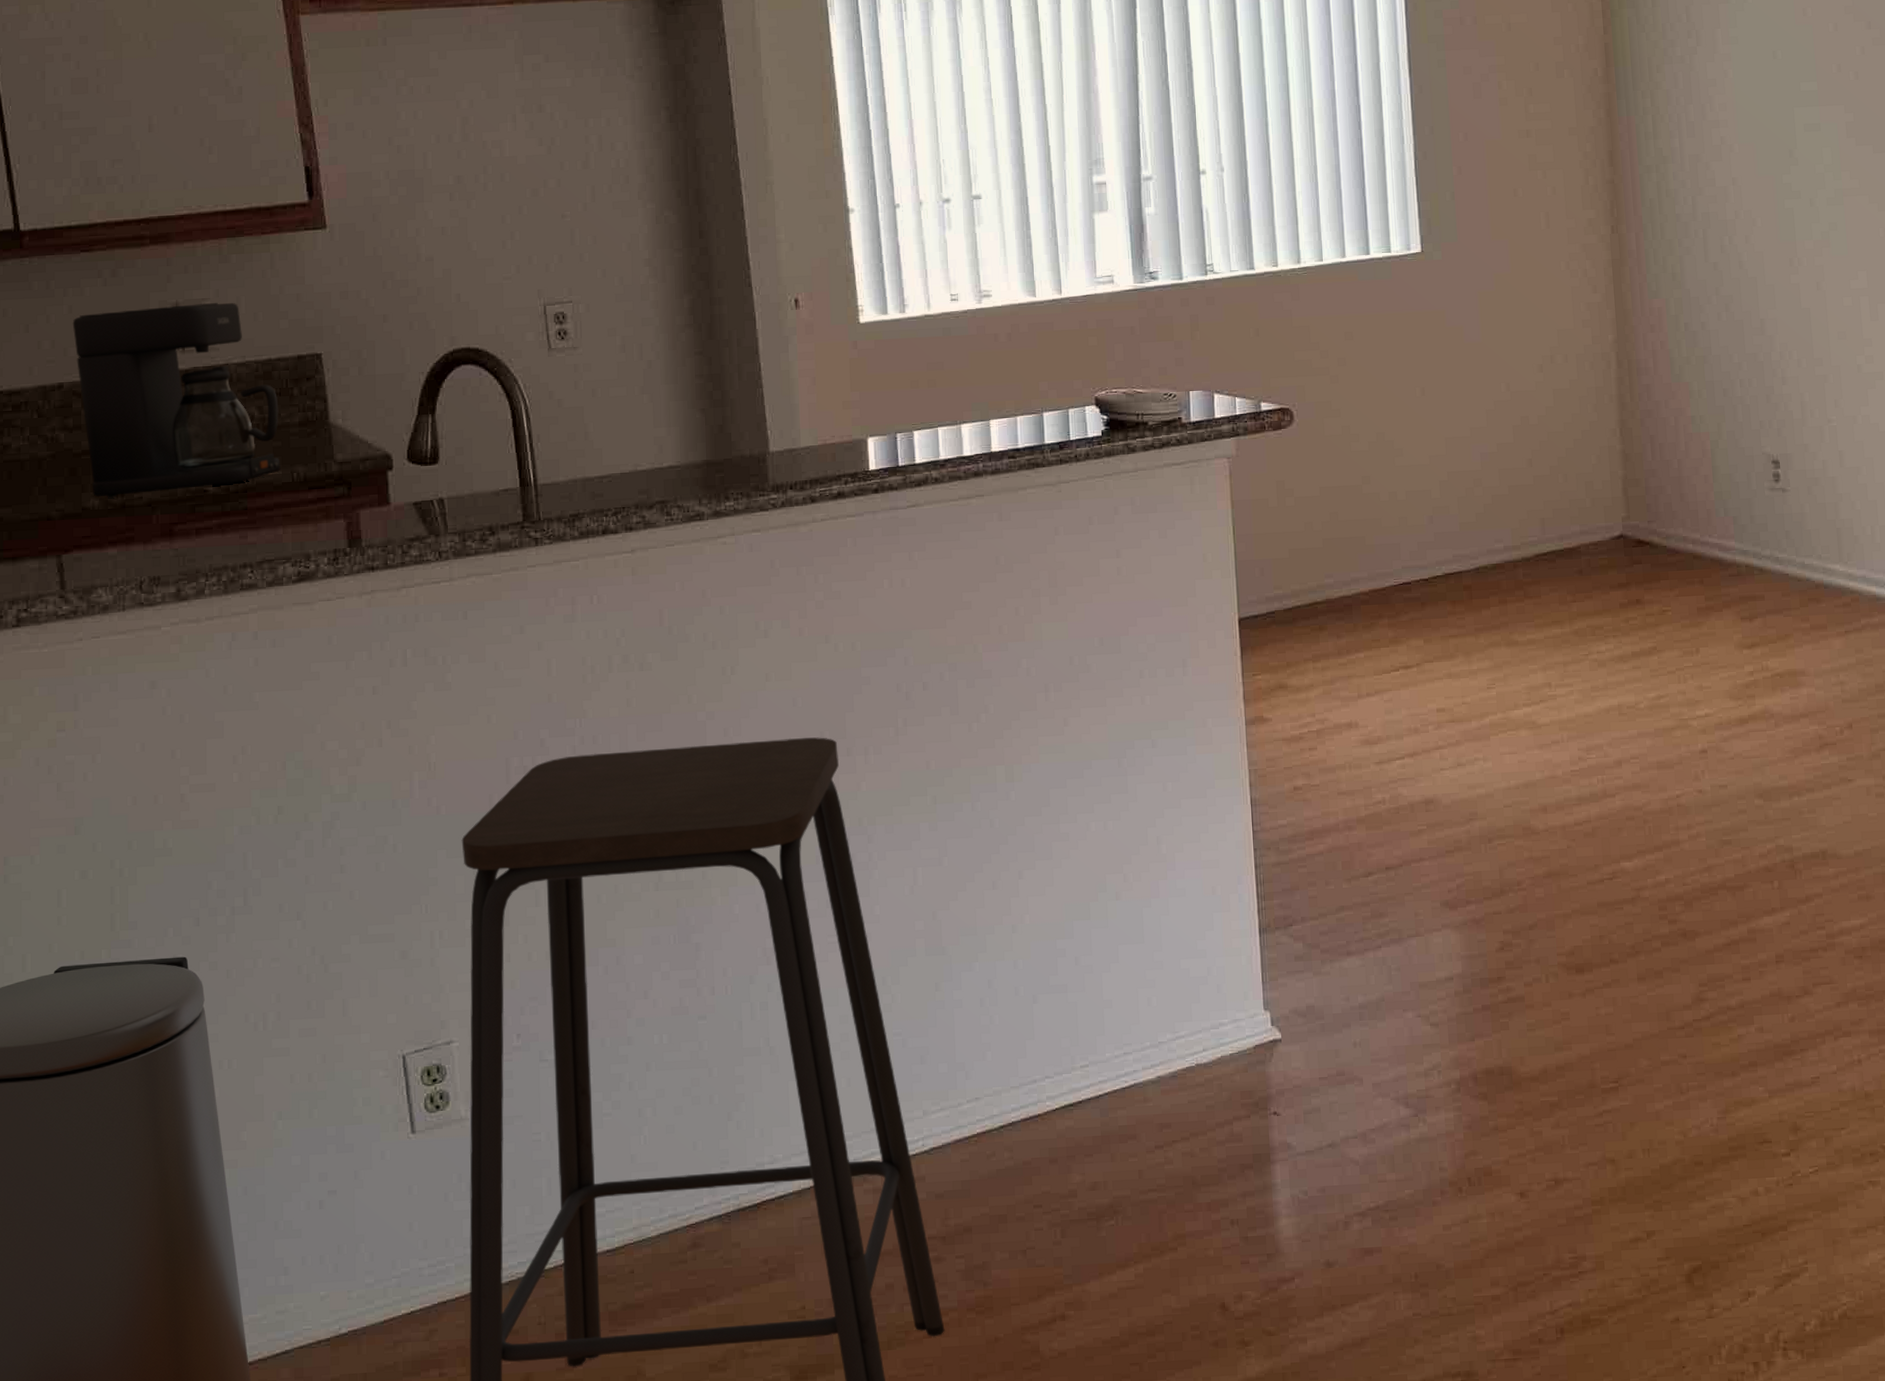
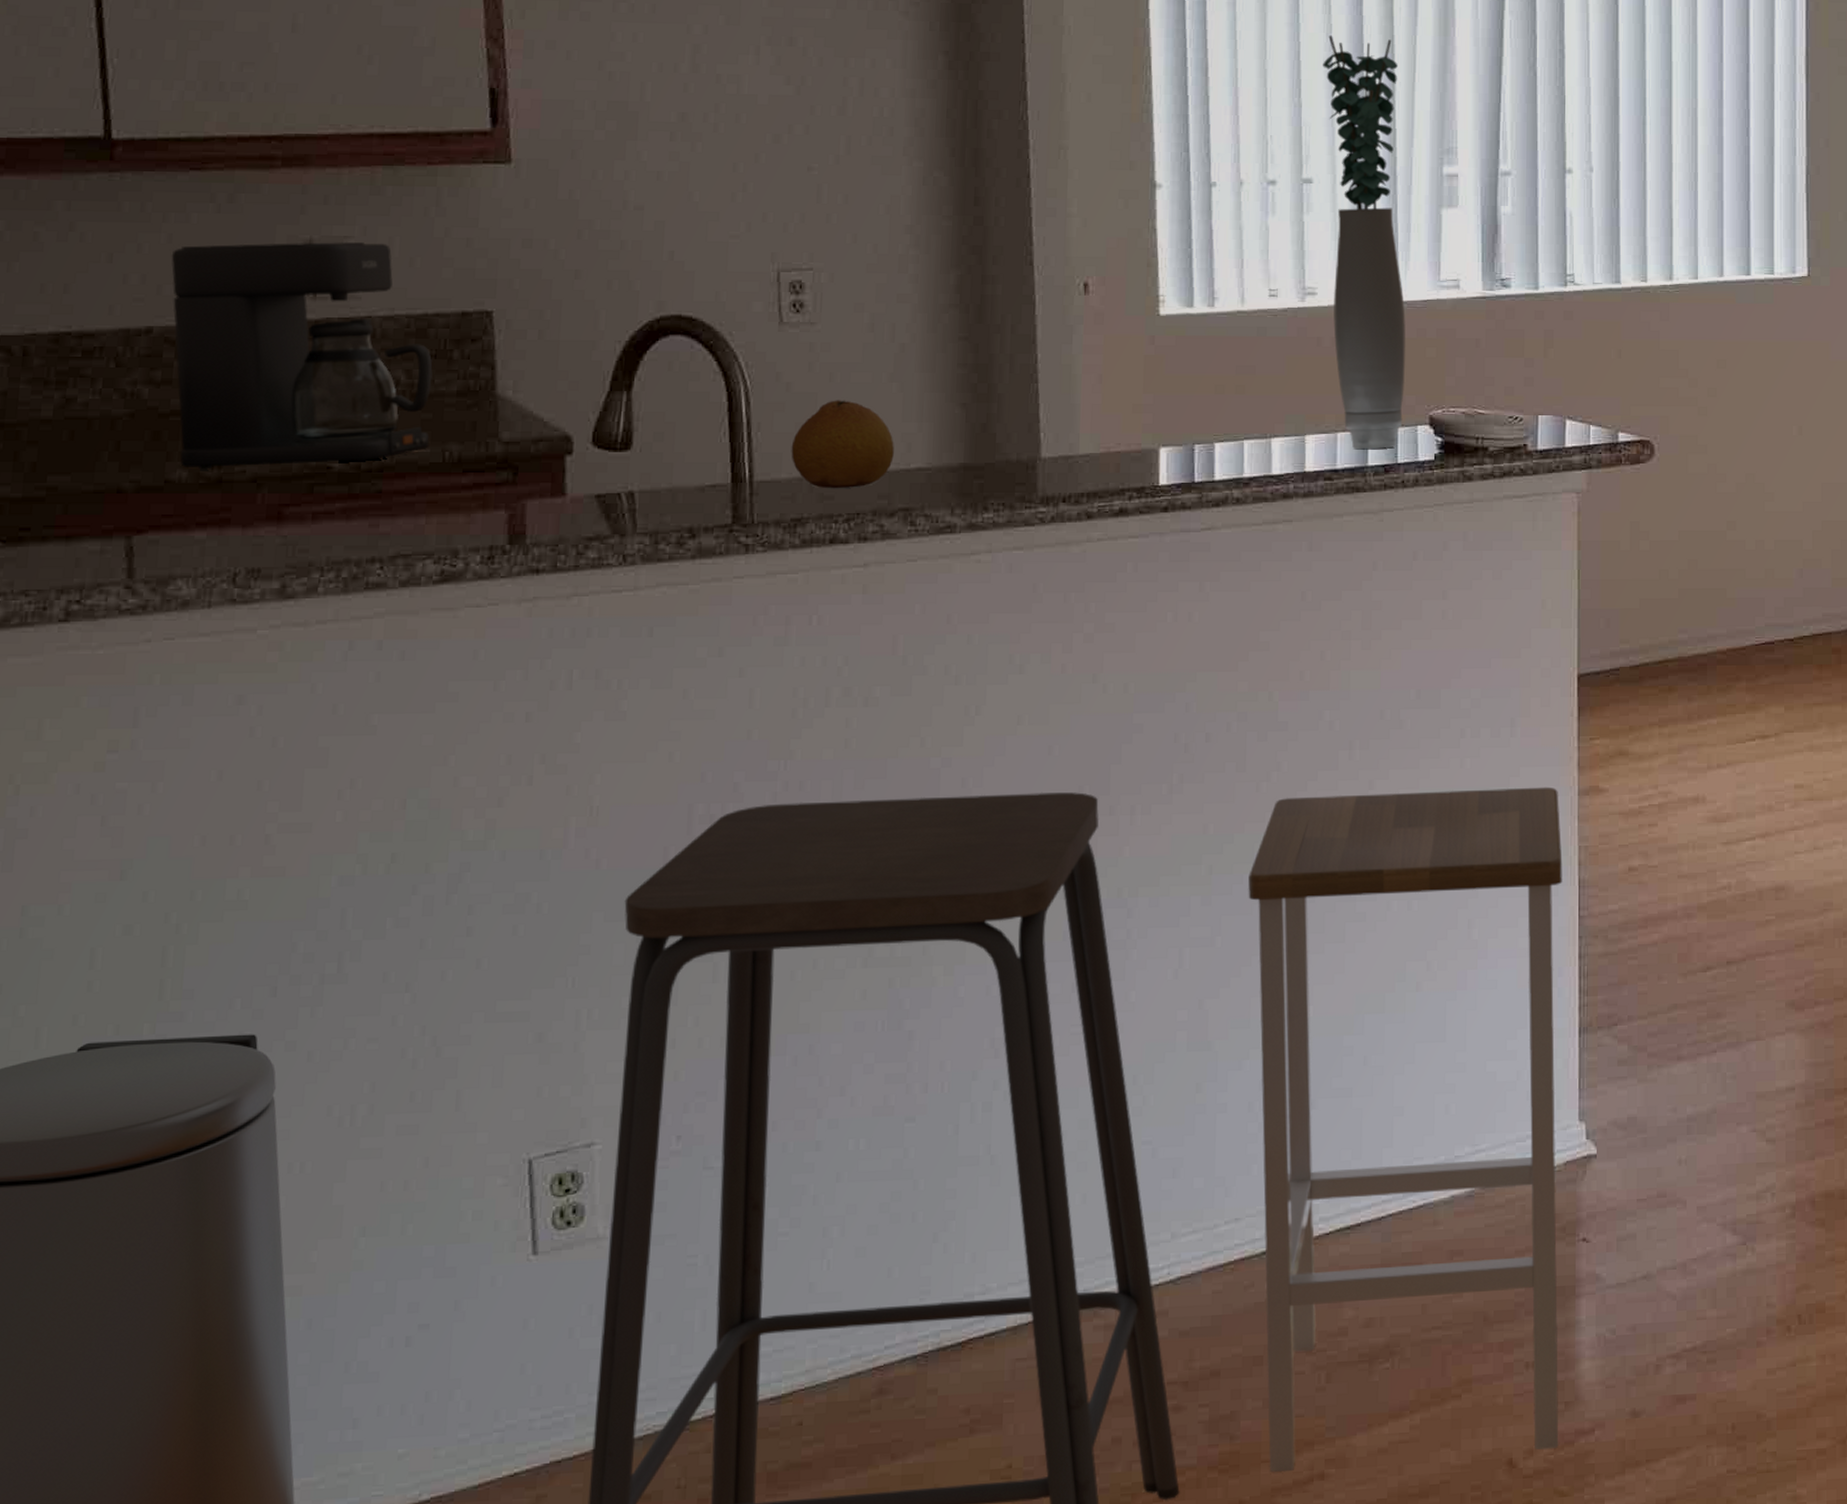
fruit: none [565,411,649,488] -> present [791,400,894,489]
bar stool: none [967,718,1264,1314] -> present [1248,786,1563,1473]
vase: none [983,67,1072,430] -> present [1323,35,1406,449]

